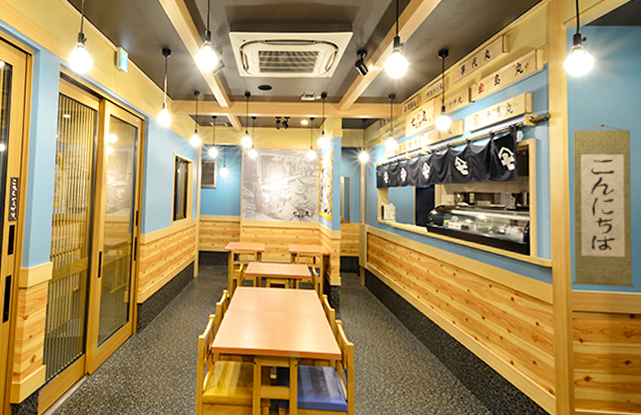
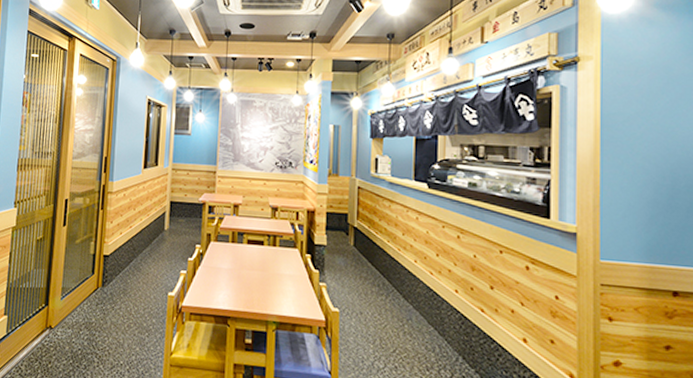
wall scroll: present [573,123,635,287] -> none [602,68,679,260]

